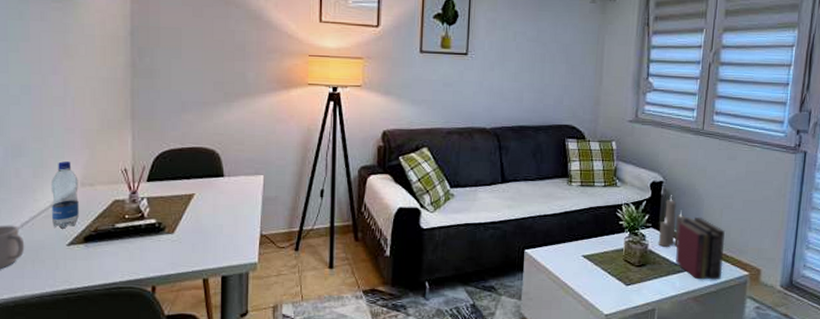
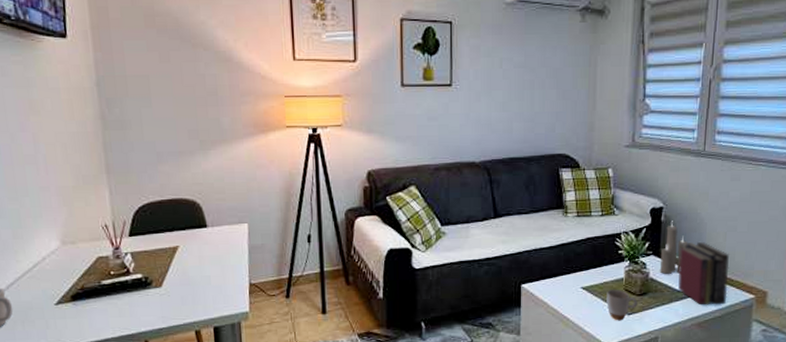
bottle: present [50,161,79,229] -> none [31,220,64,289]
mug: none [606,259,636,291] -> present [606,289,638,321]

